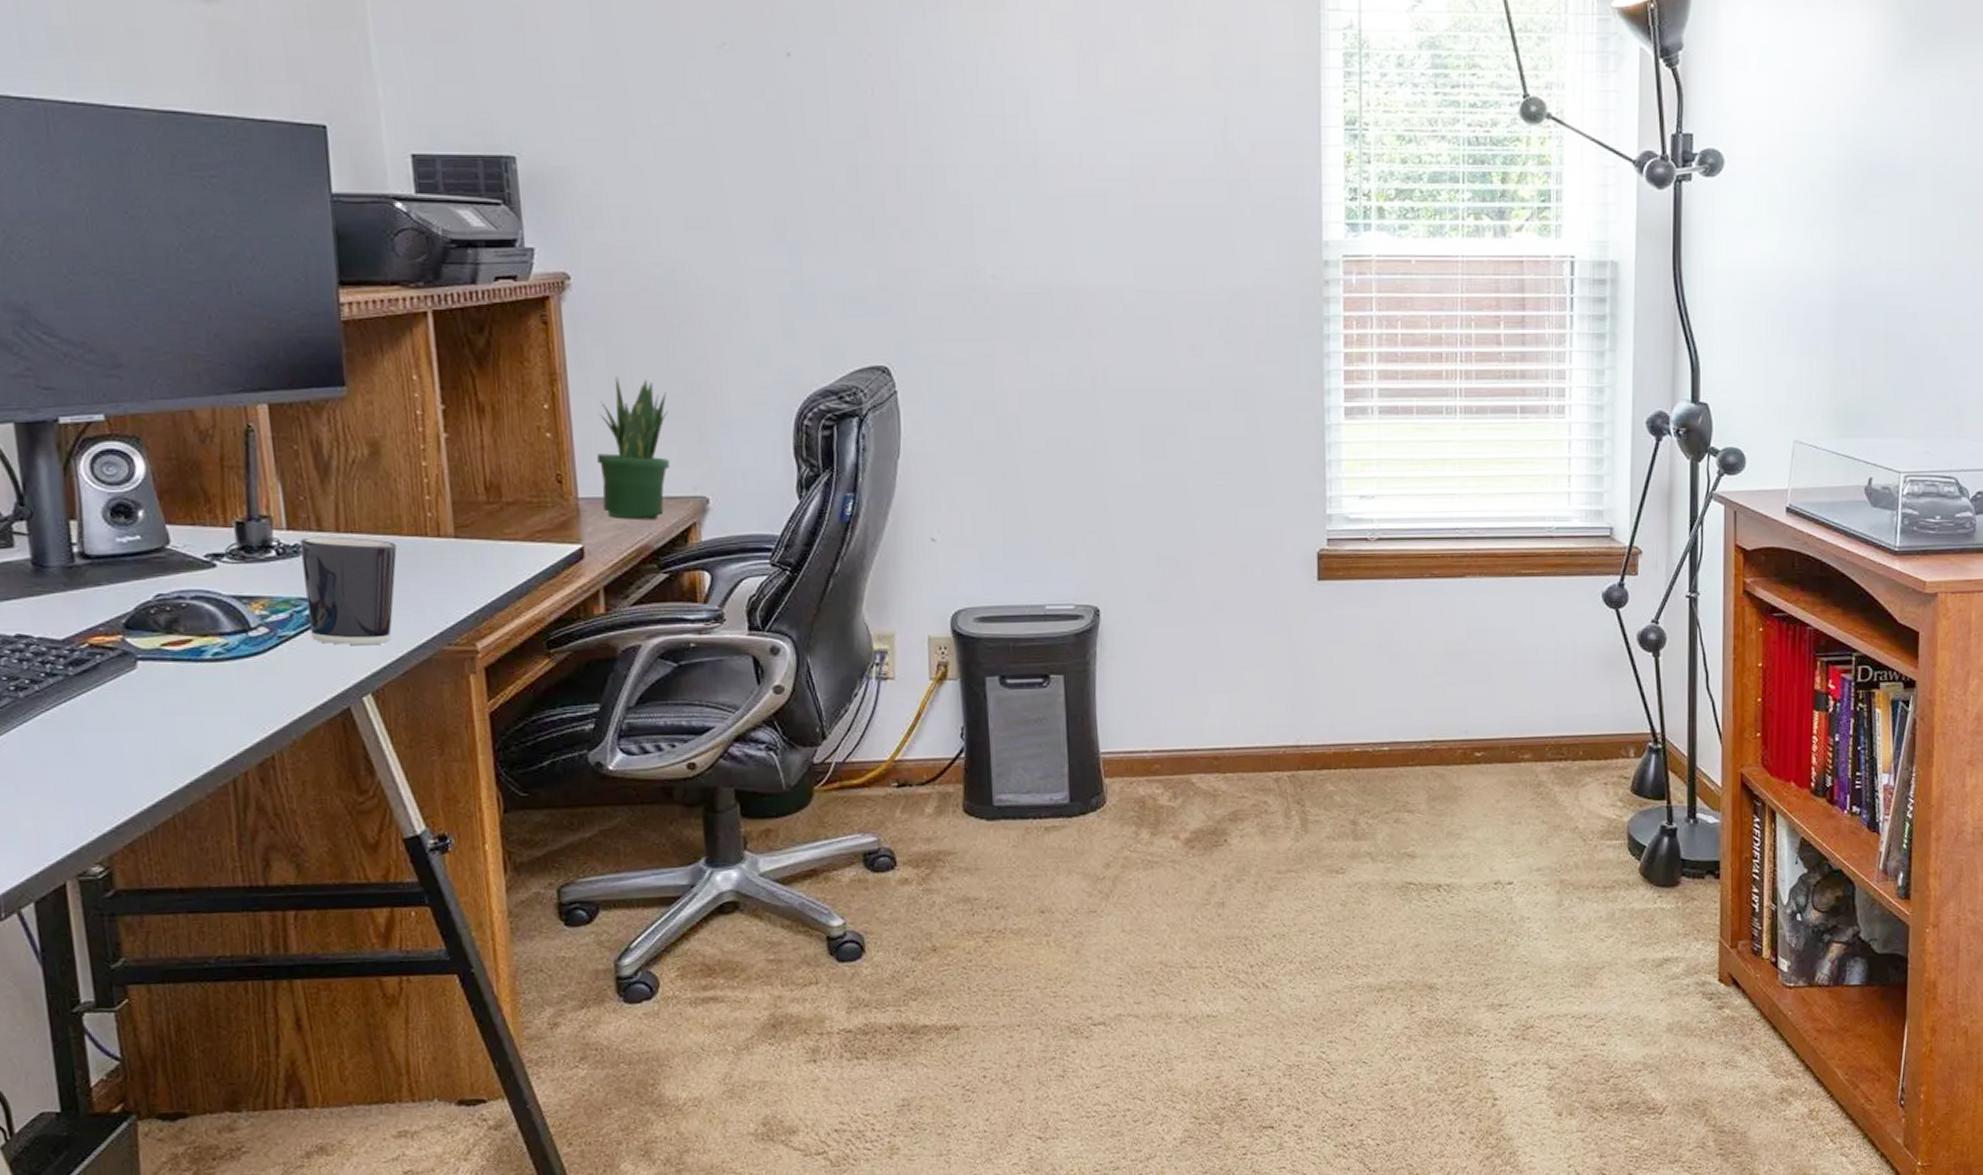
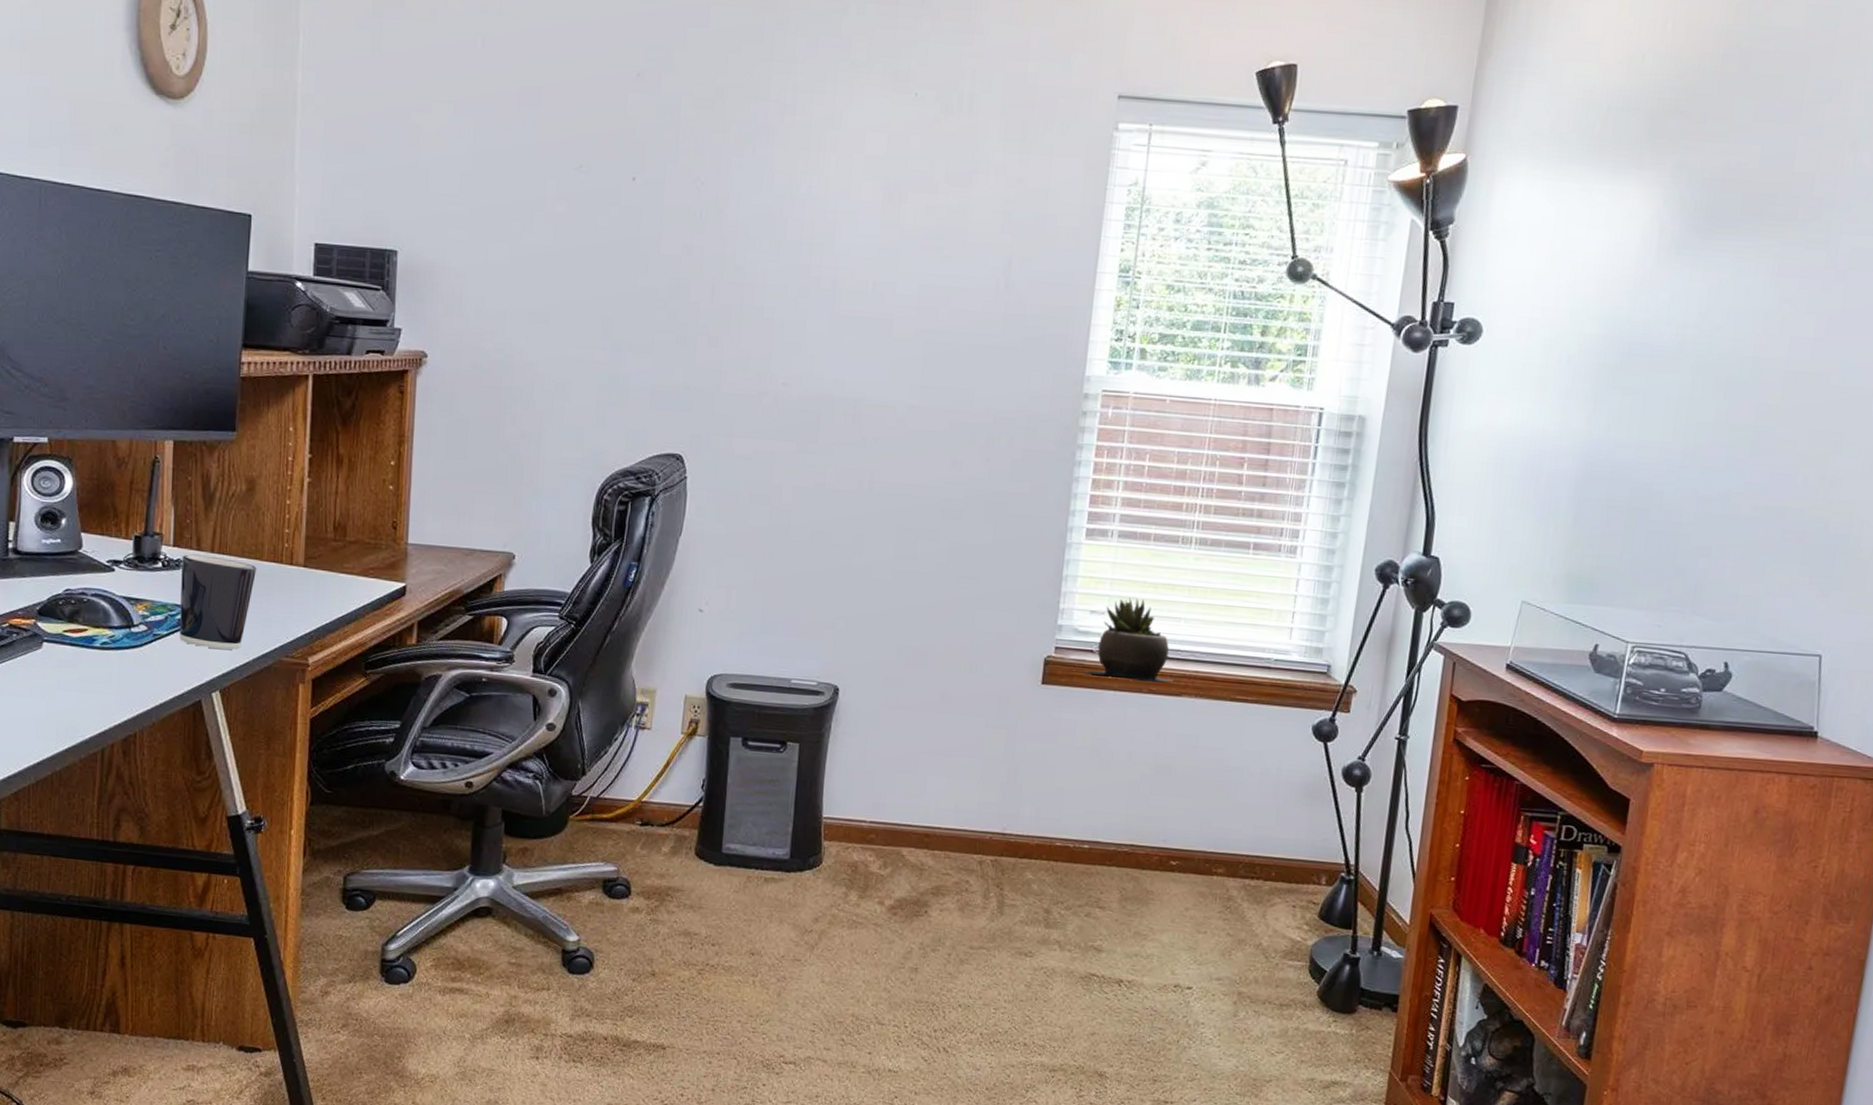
planter: present [597,376,670,521] -> none [427,443,493,569]
succulent plant: none [1360,477,1455,567] -> present [1083,597,1173,683]

